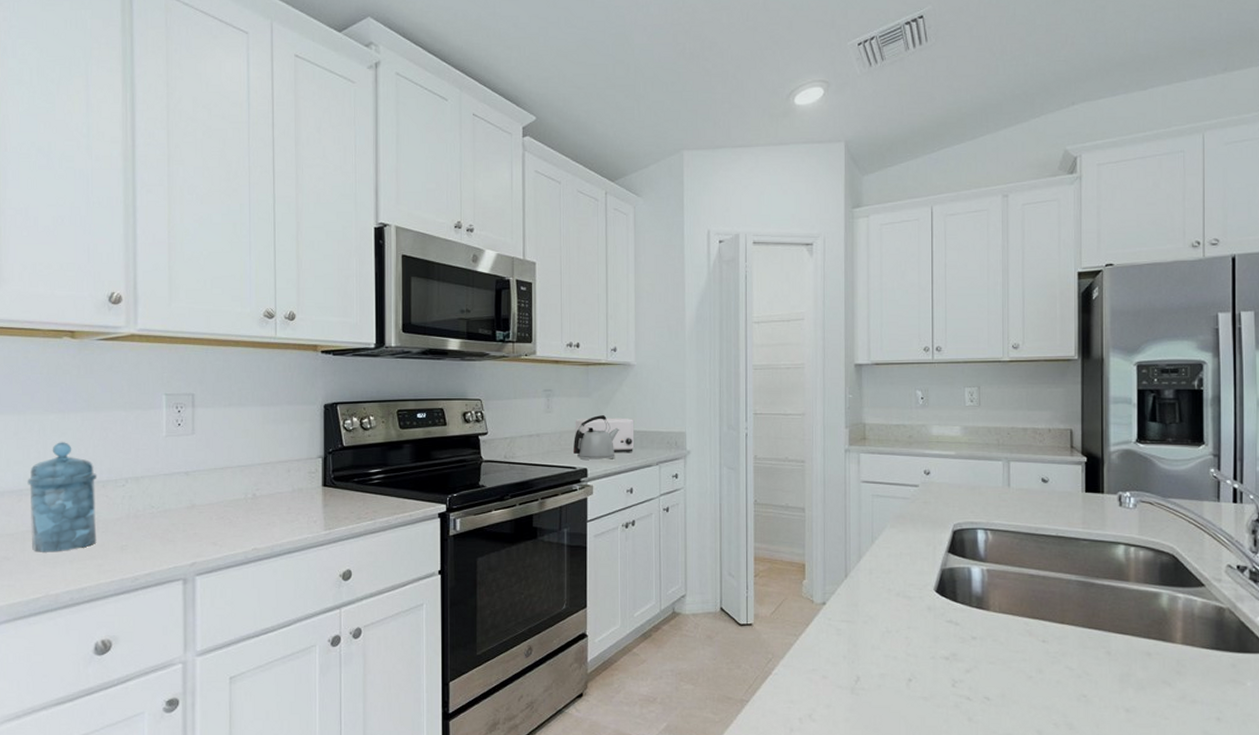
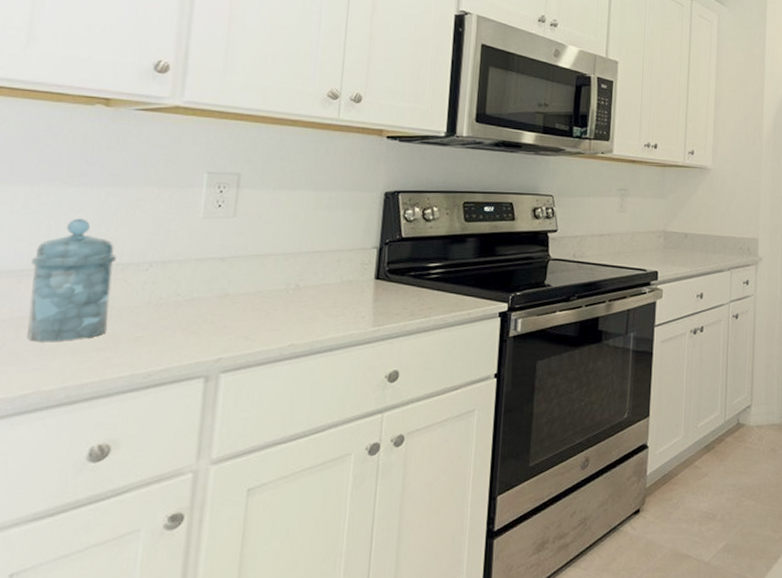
kettle: present [572,415,620,461] -> none [644,217,693,263]
toaster: present [575,418,635,453] -> none [647,219,708,258]

